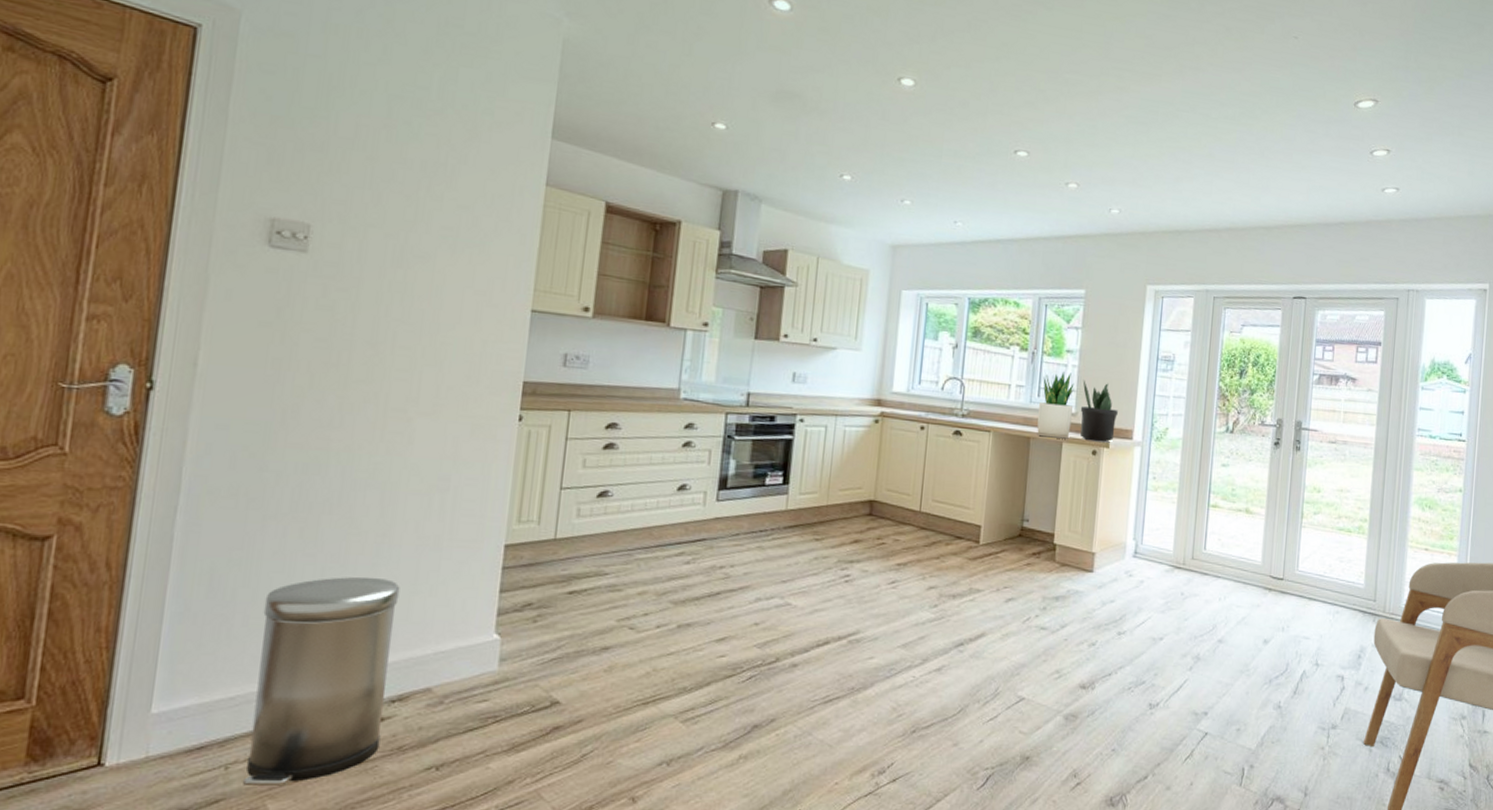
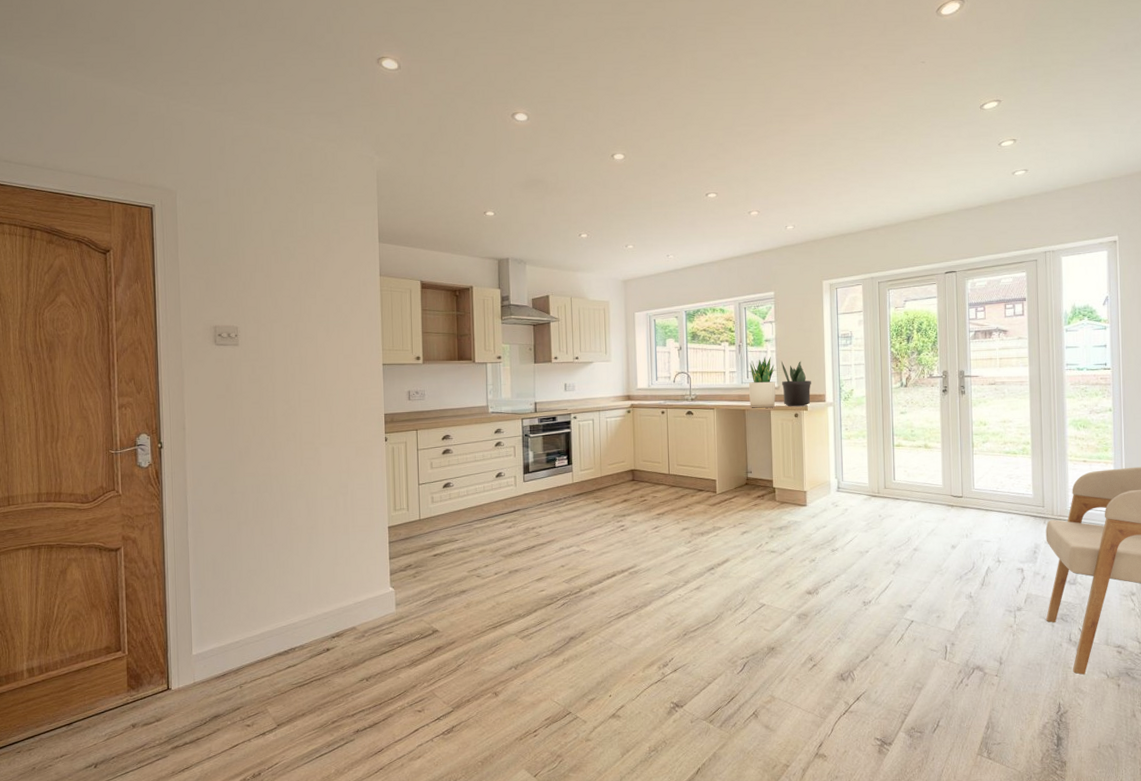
pedal bin: present [243,576,400,785] -> none [247,556,329,697]

